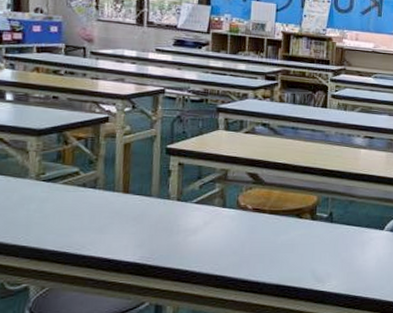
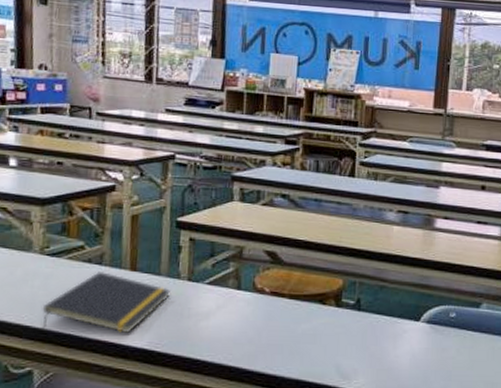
notepad: none [37,194,161,250] -> present [41,270,170,334]

